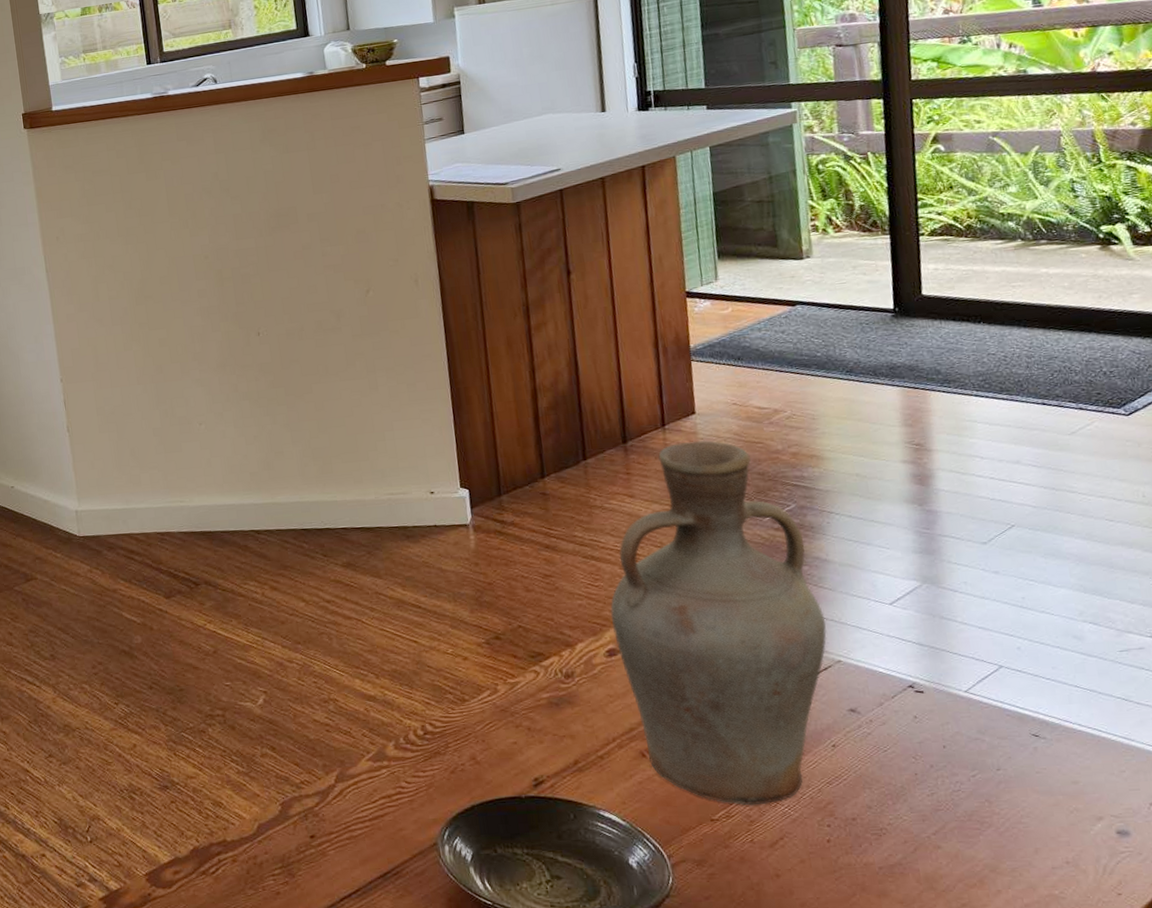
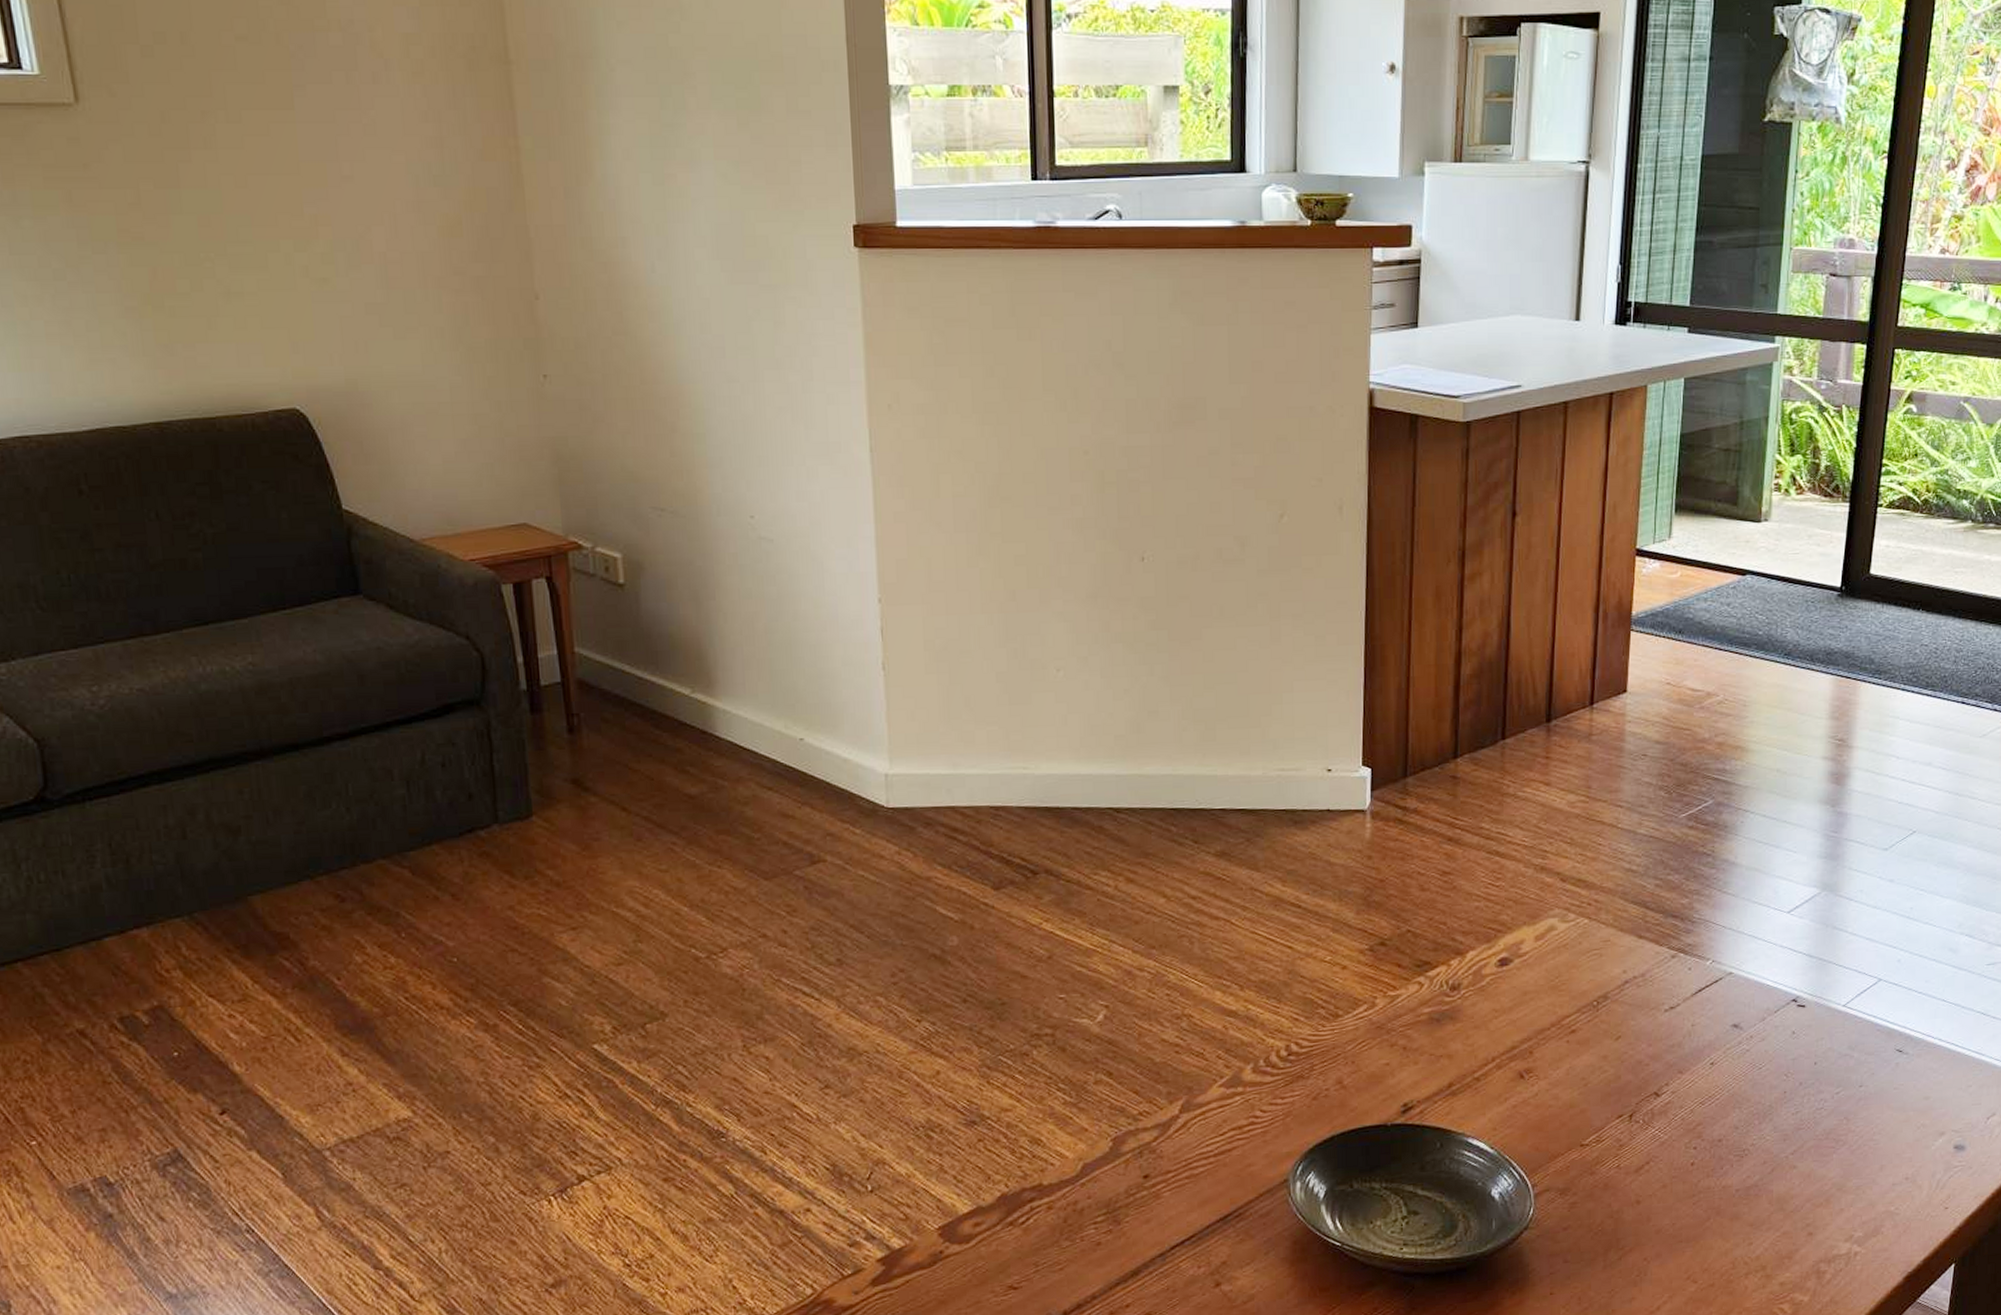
vase: present [610,440,827,806] -> none [1507,723,1724,1129]

